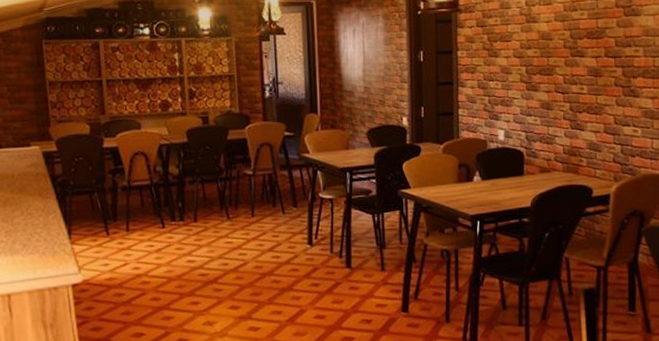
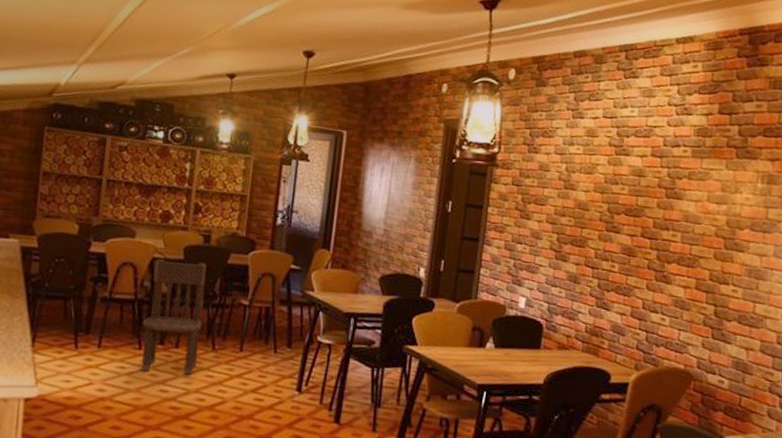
chair: none [162,142,216,247] -> present [141,259,207,375]

